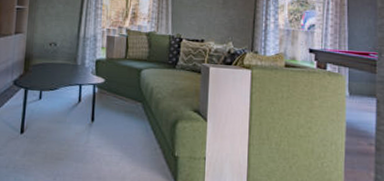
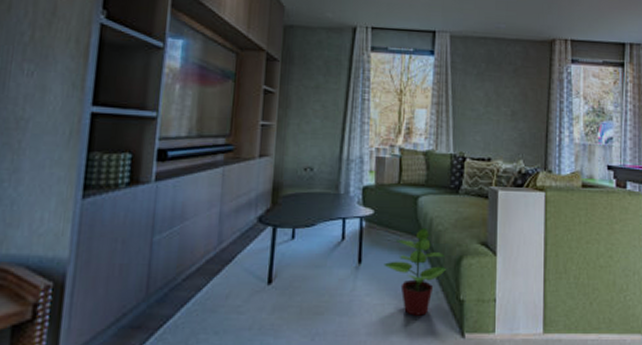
potted plant: none [112,95,165,167] -> present [384,228,447,316]

